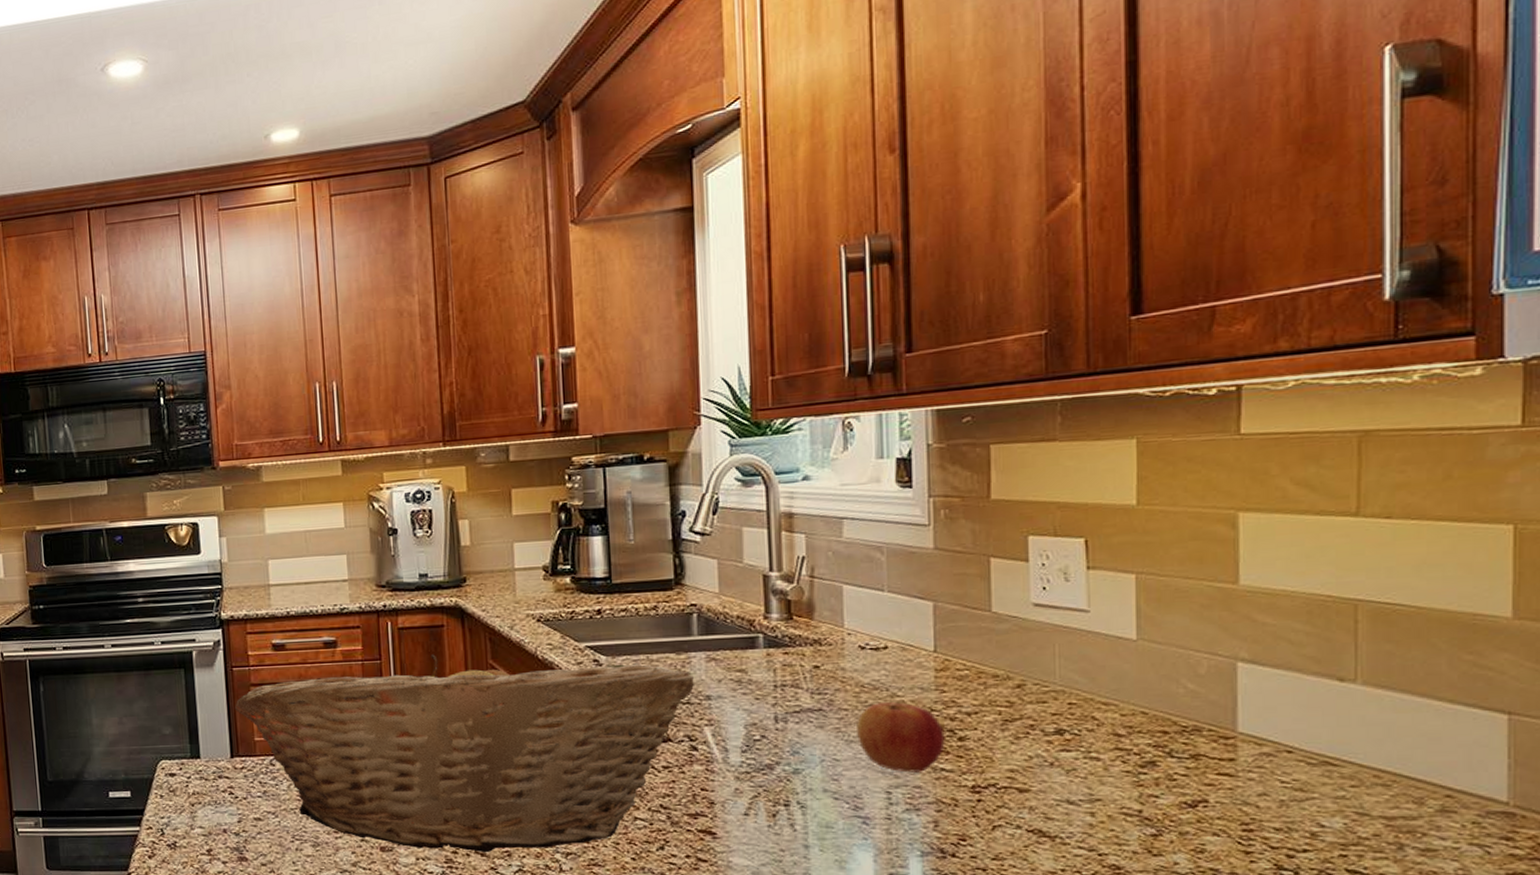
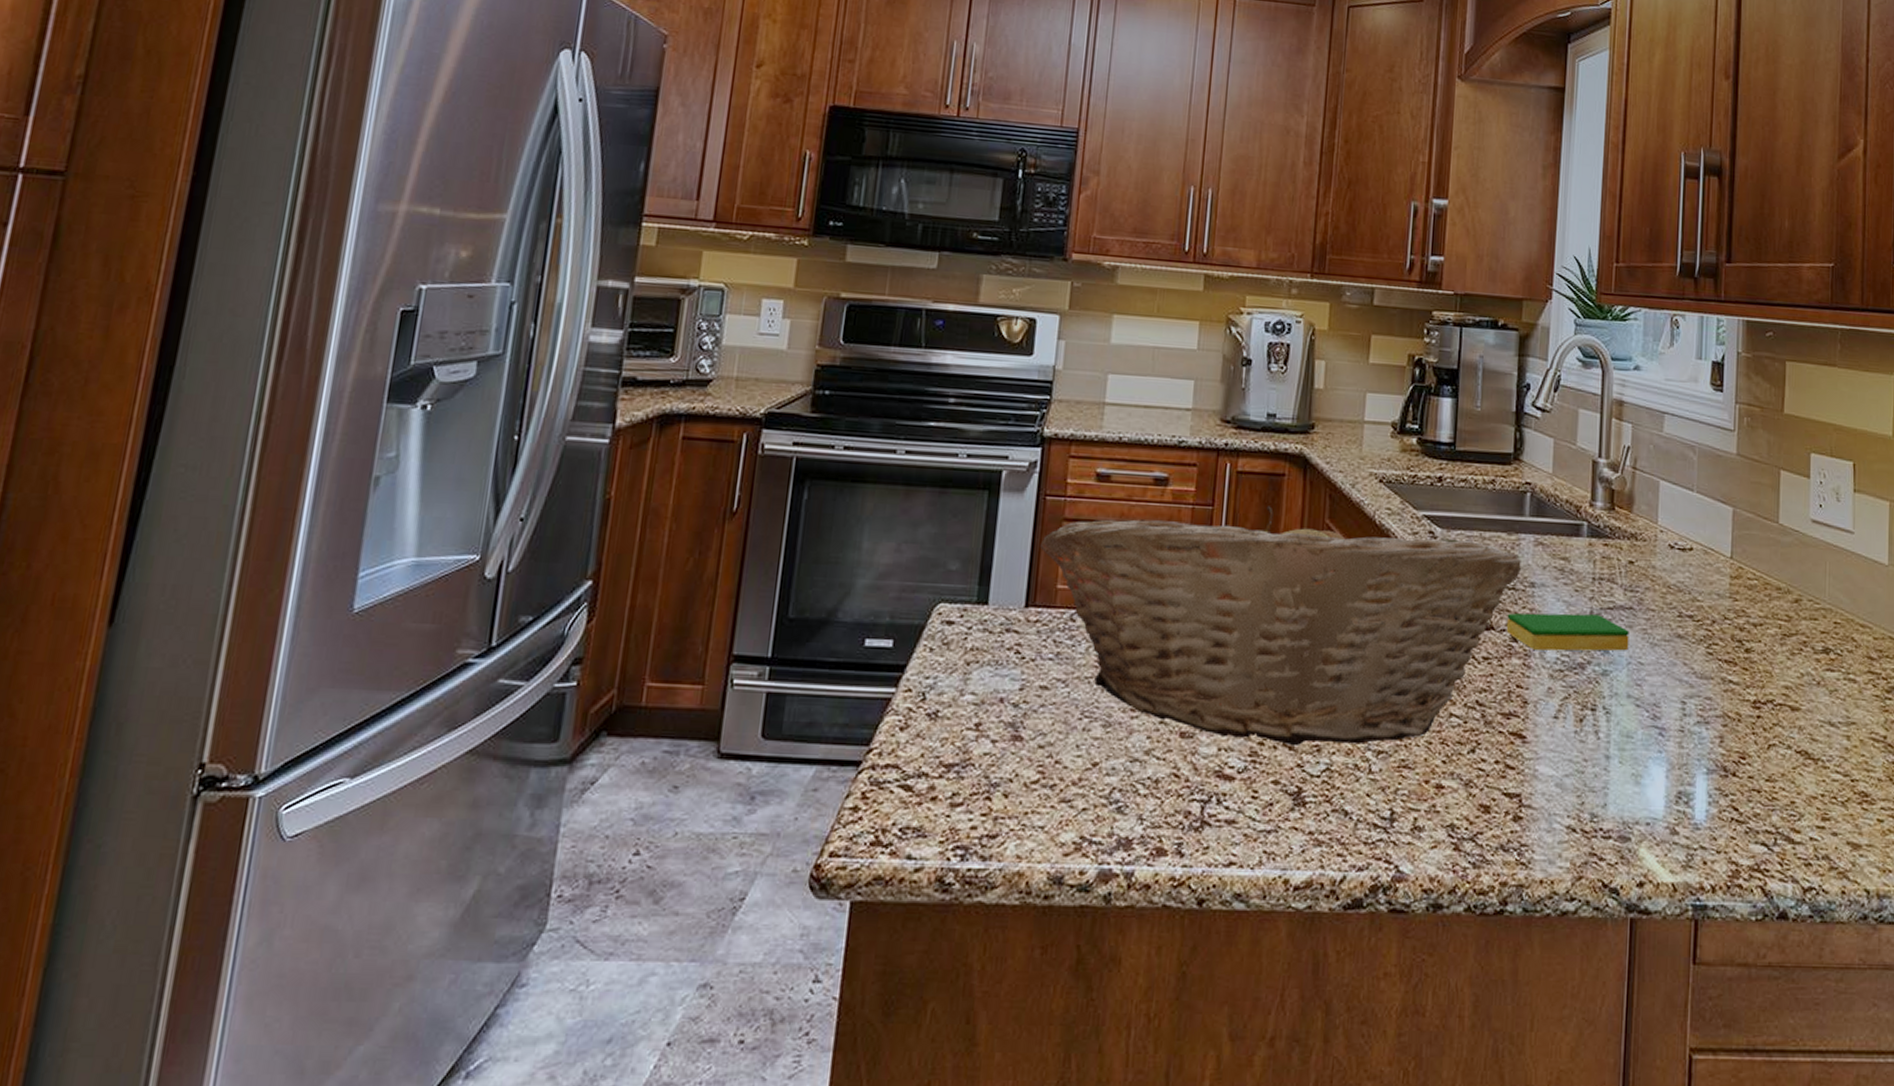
dish sponge: none [684,718,821,756] -> present [1506,613,1629,651]
apple: present [857,702,945,773] -> none [1661,606,1735,683]

